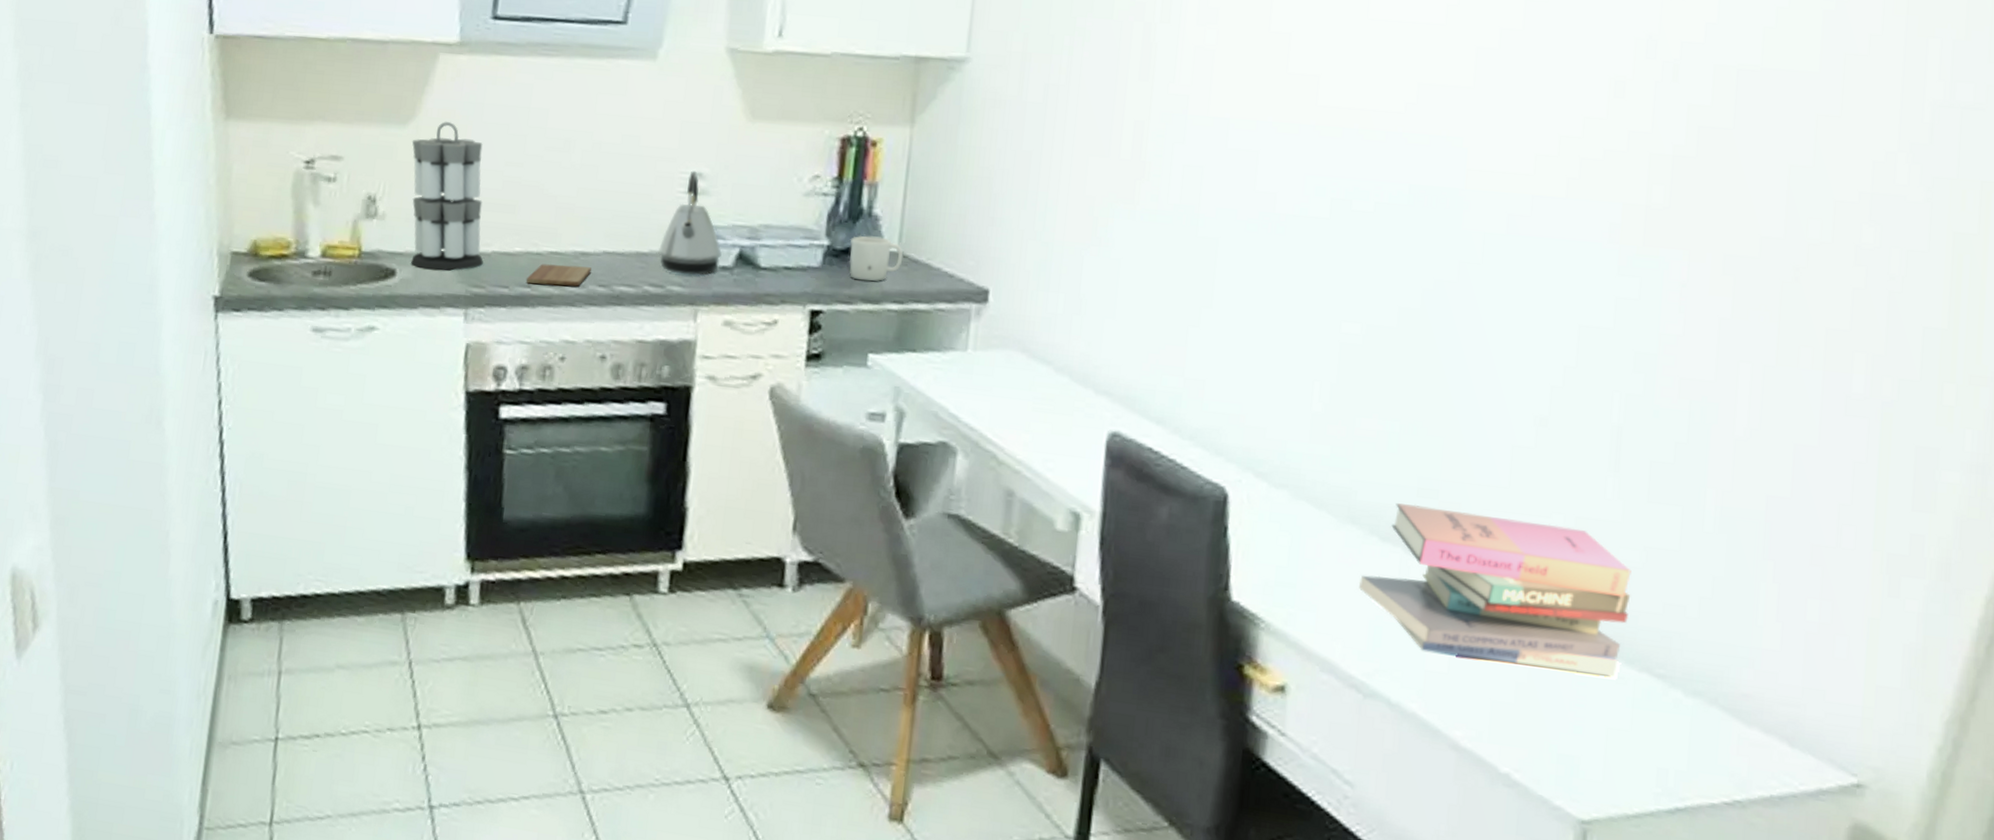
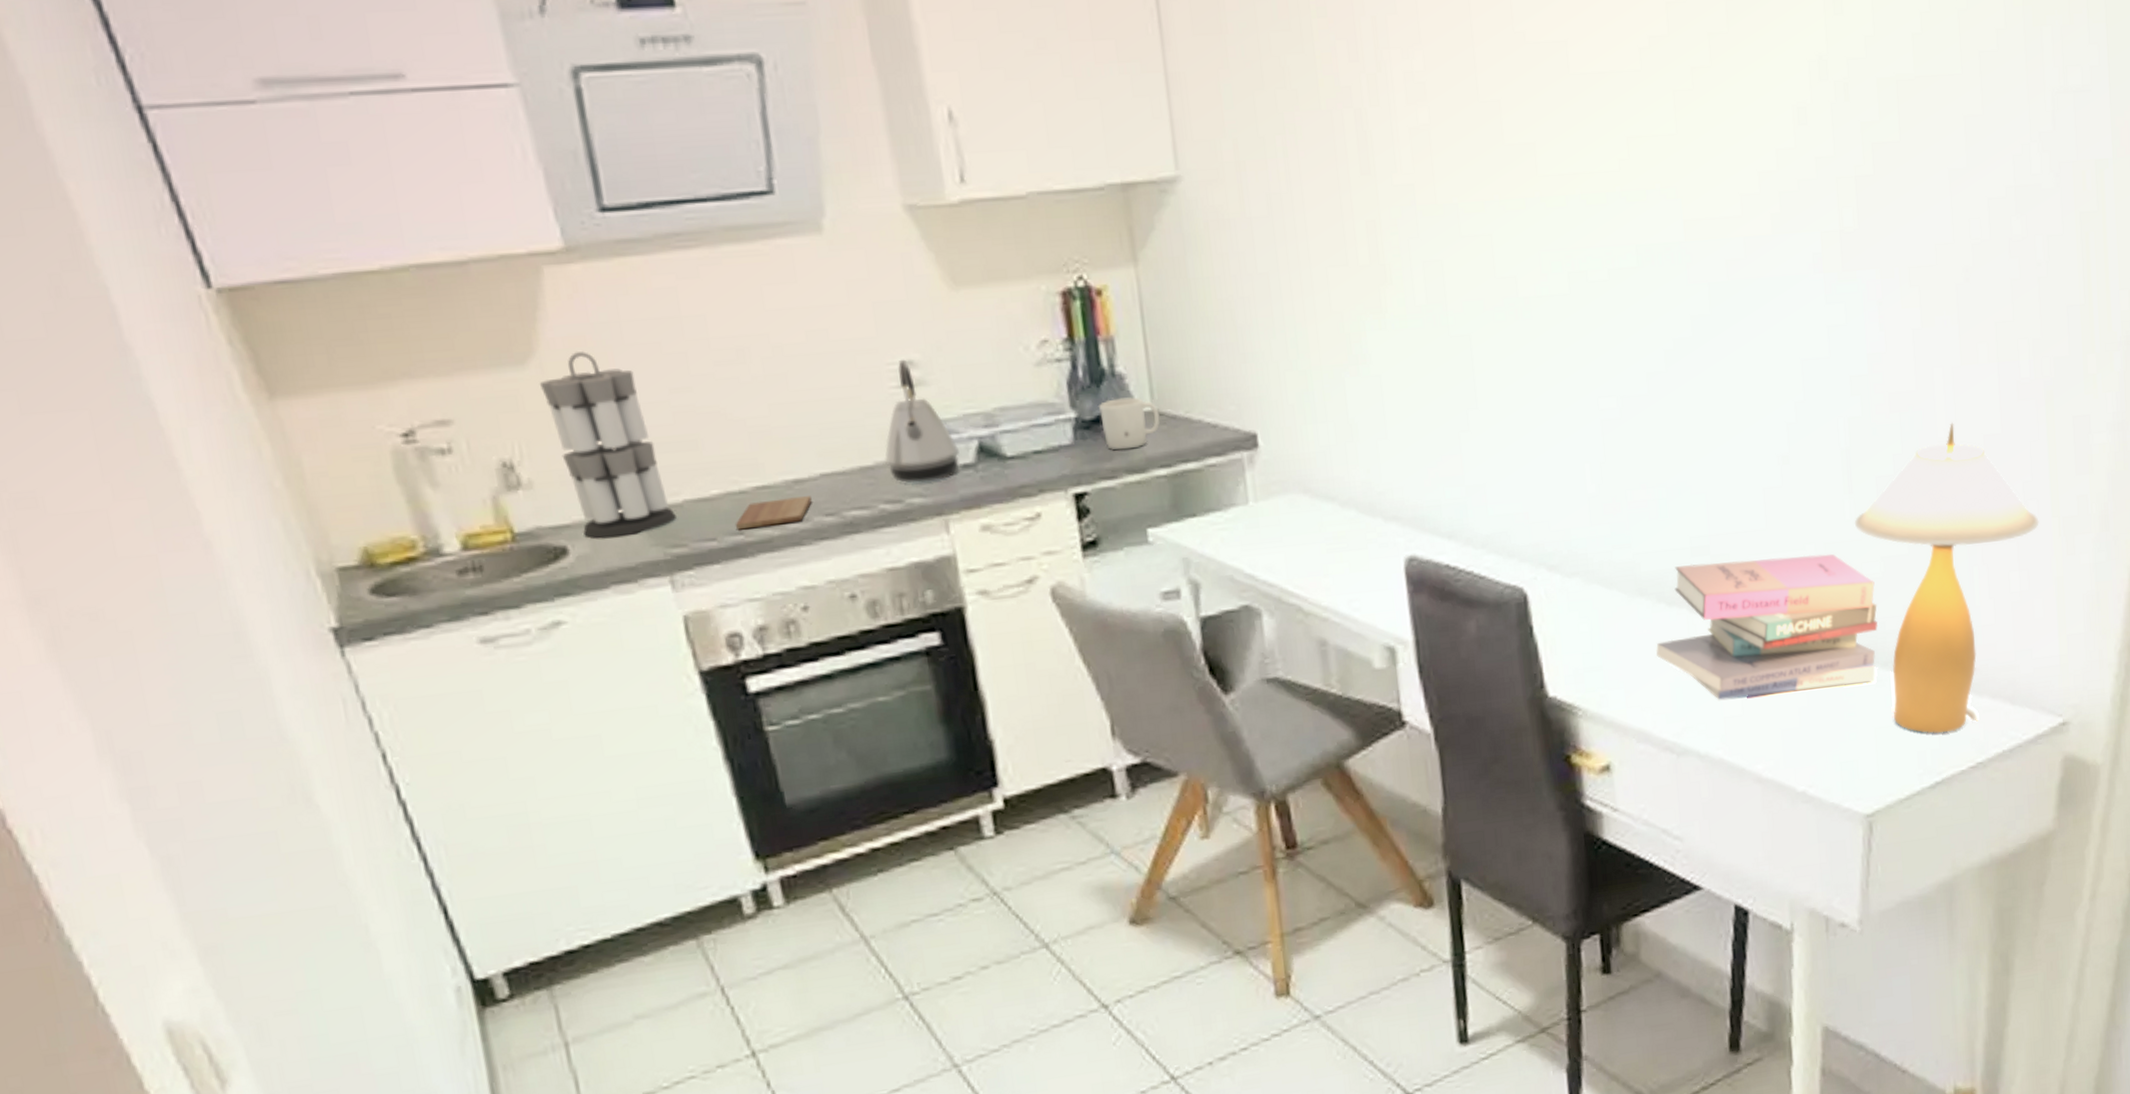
table lamp: none [1616,423,1855,757] -> present [1854,423,2039,734]

